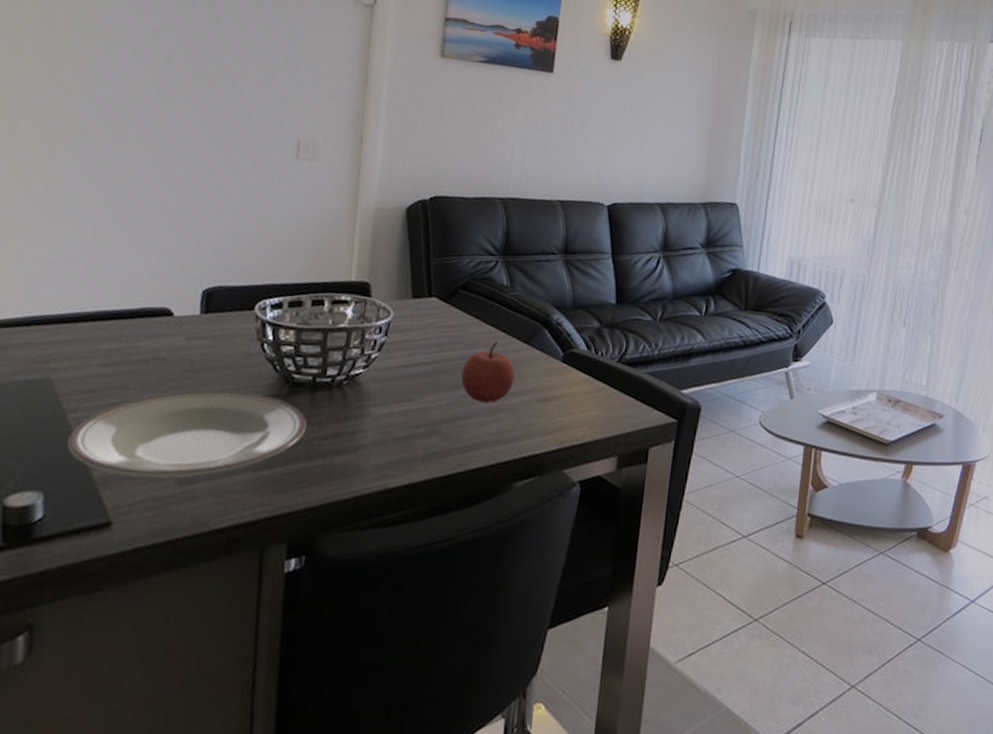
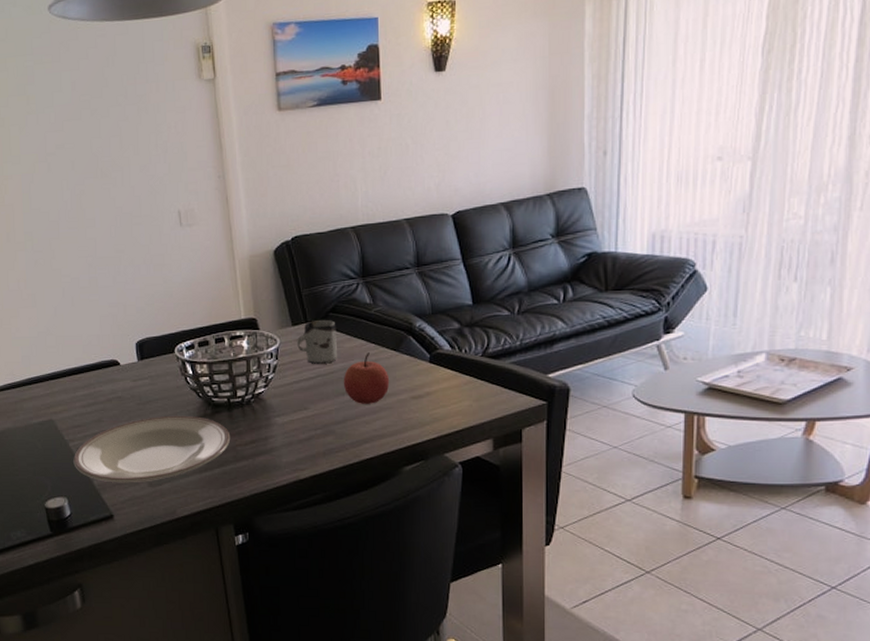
cup: none [413,295,464,349] -> present [296,319,337,364]

